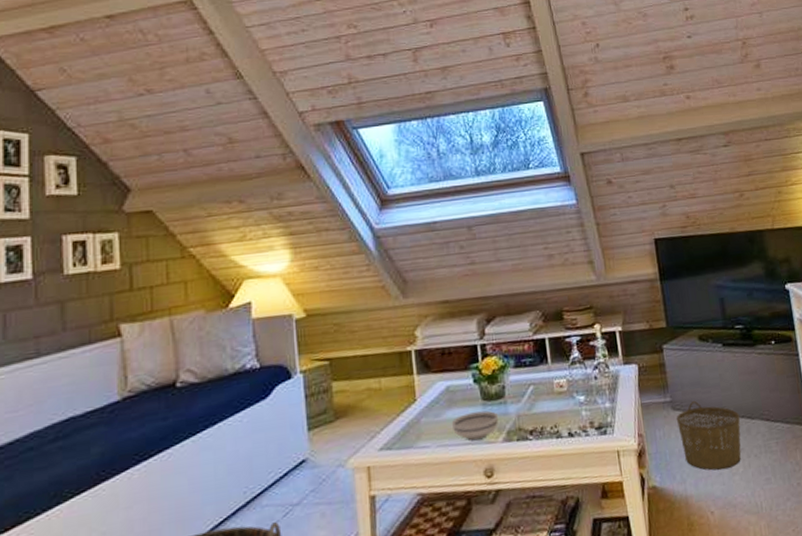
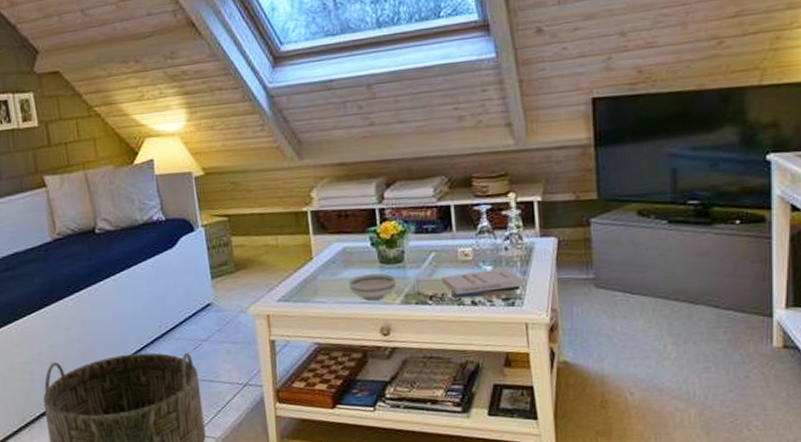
books: none [540,397,616,431] -> present [441,268,527,298]
basket: present [676,401,742,471] -> none [598,280,681,353]

